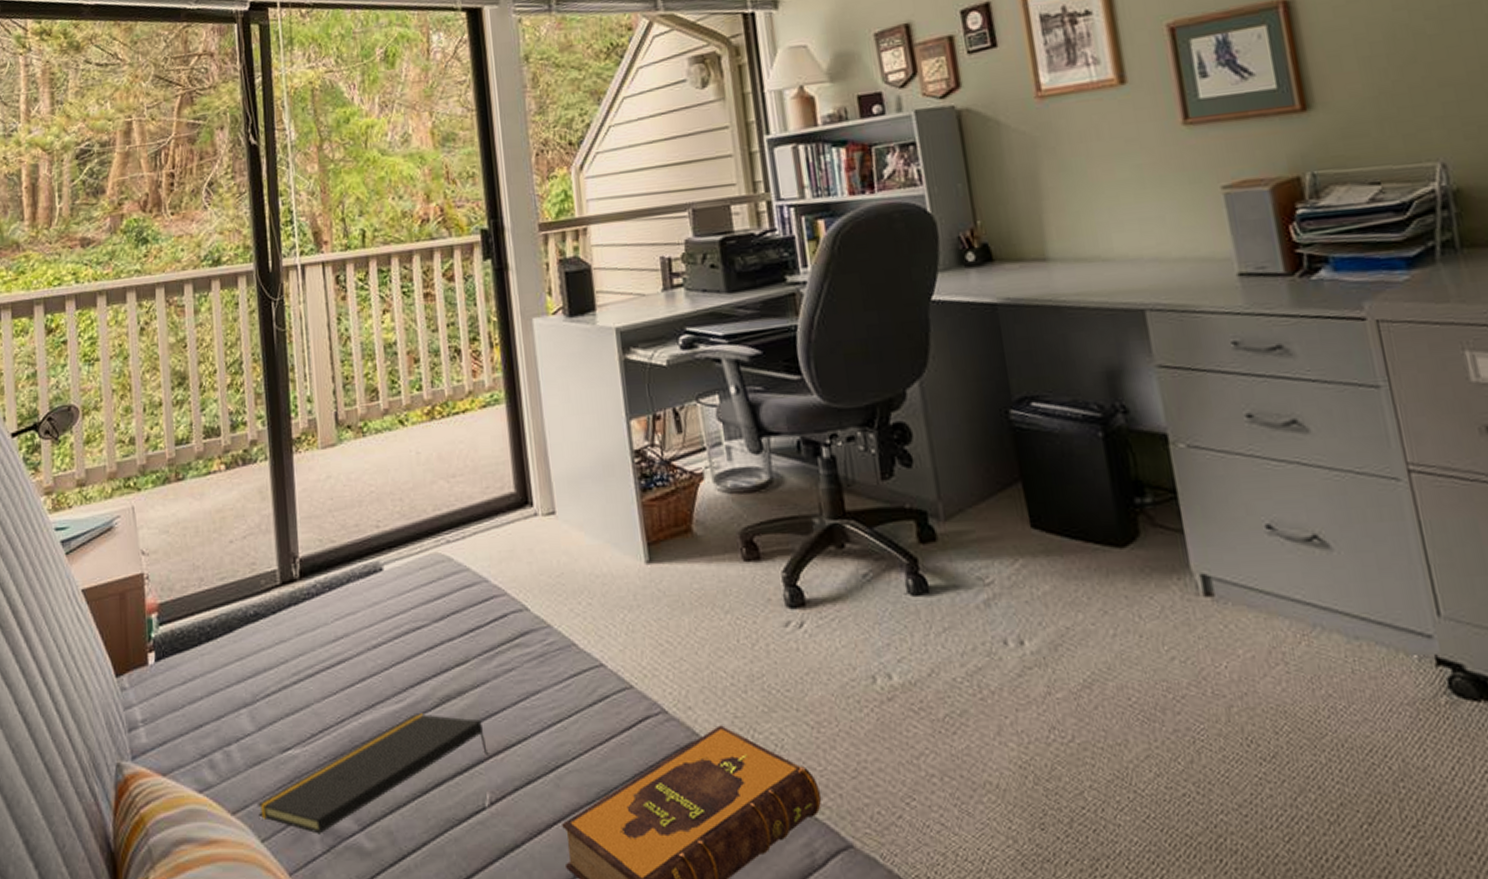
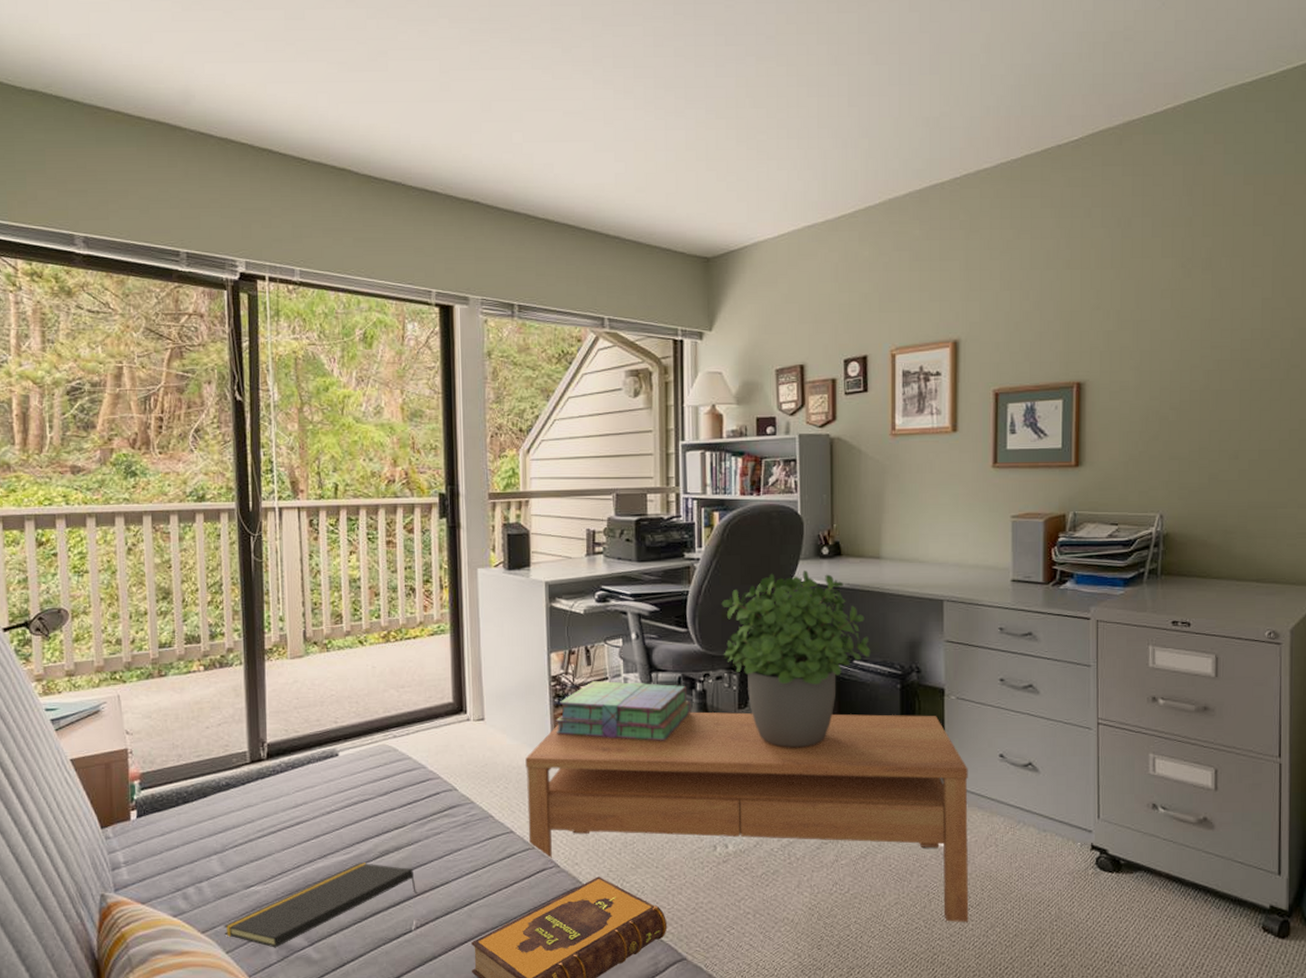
coffee table: none [610,473,1264,785] -> present [525,712,969,922]
stack of books: none [644,451,818,531] -> present [555,681,690,741]
potted plant: none [841,285,1054,531] -> present [721,571,871,748]

